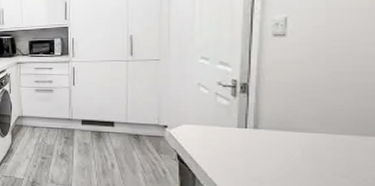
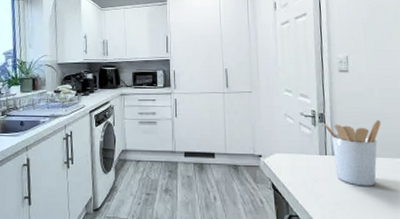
utensil holder: none [246,91,324,164] -> present [323,120,382,186]

